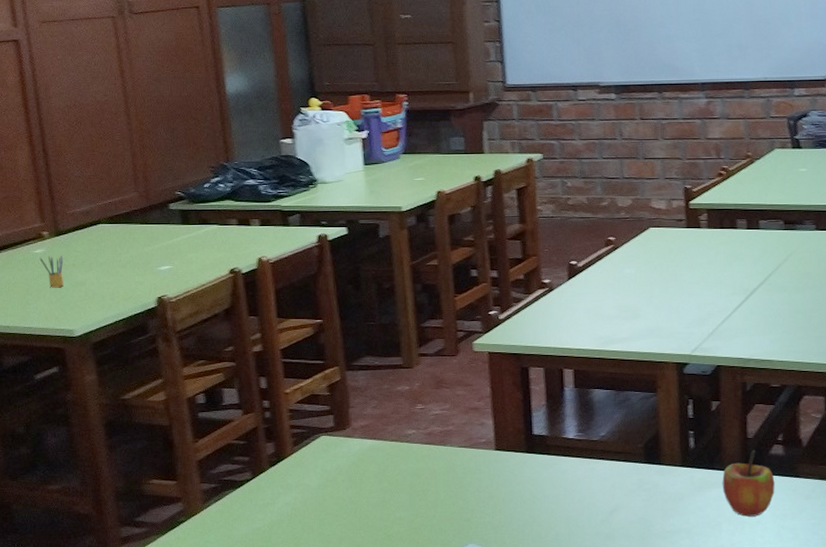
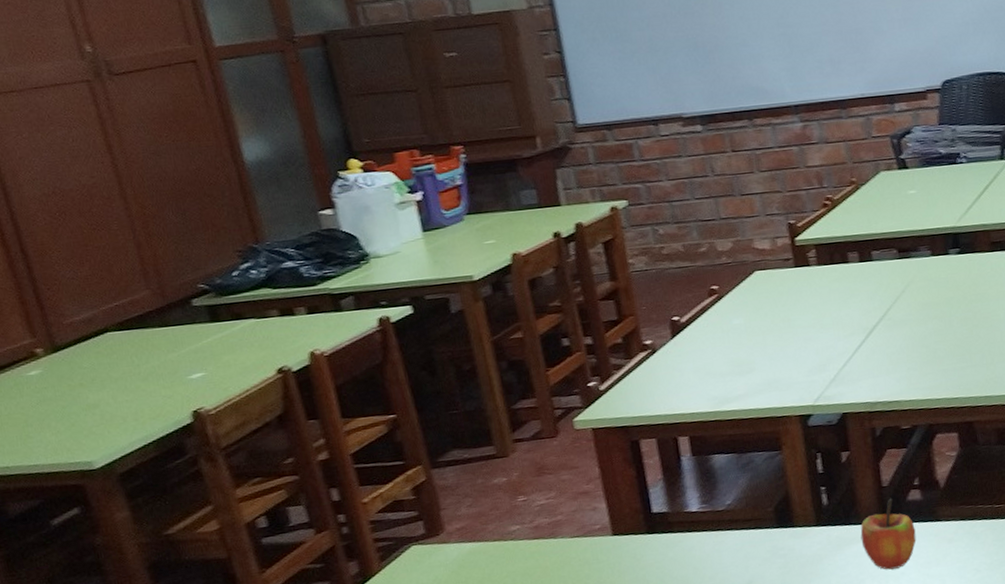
pencil box: present [39,255,65,288] -> none [35,375,73,415]

